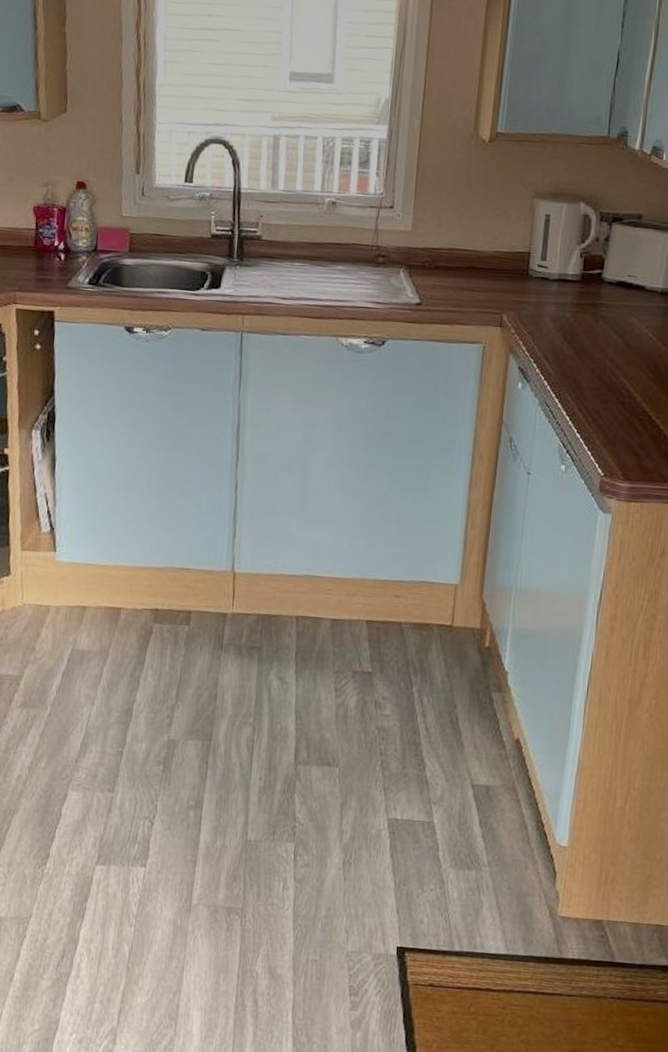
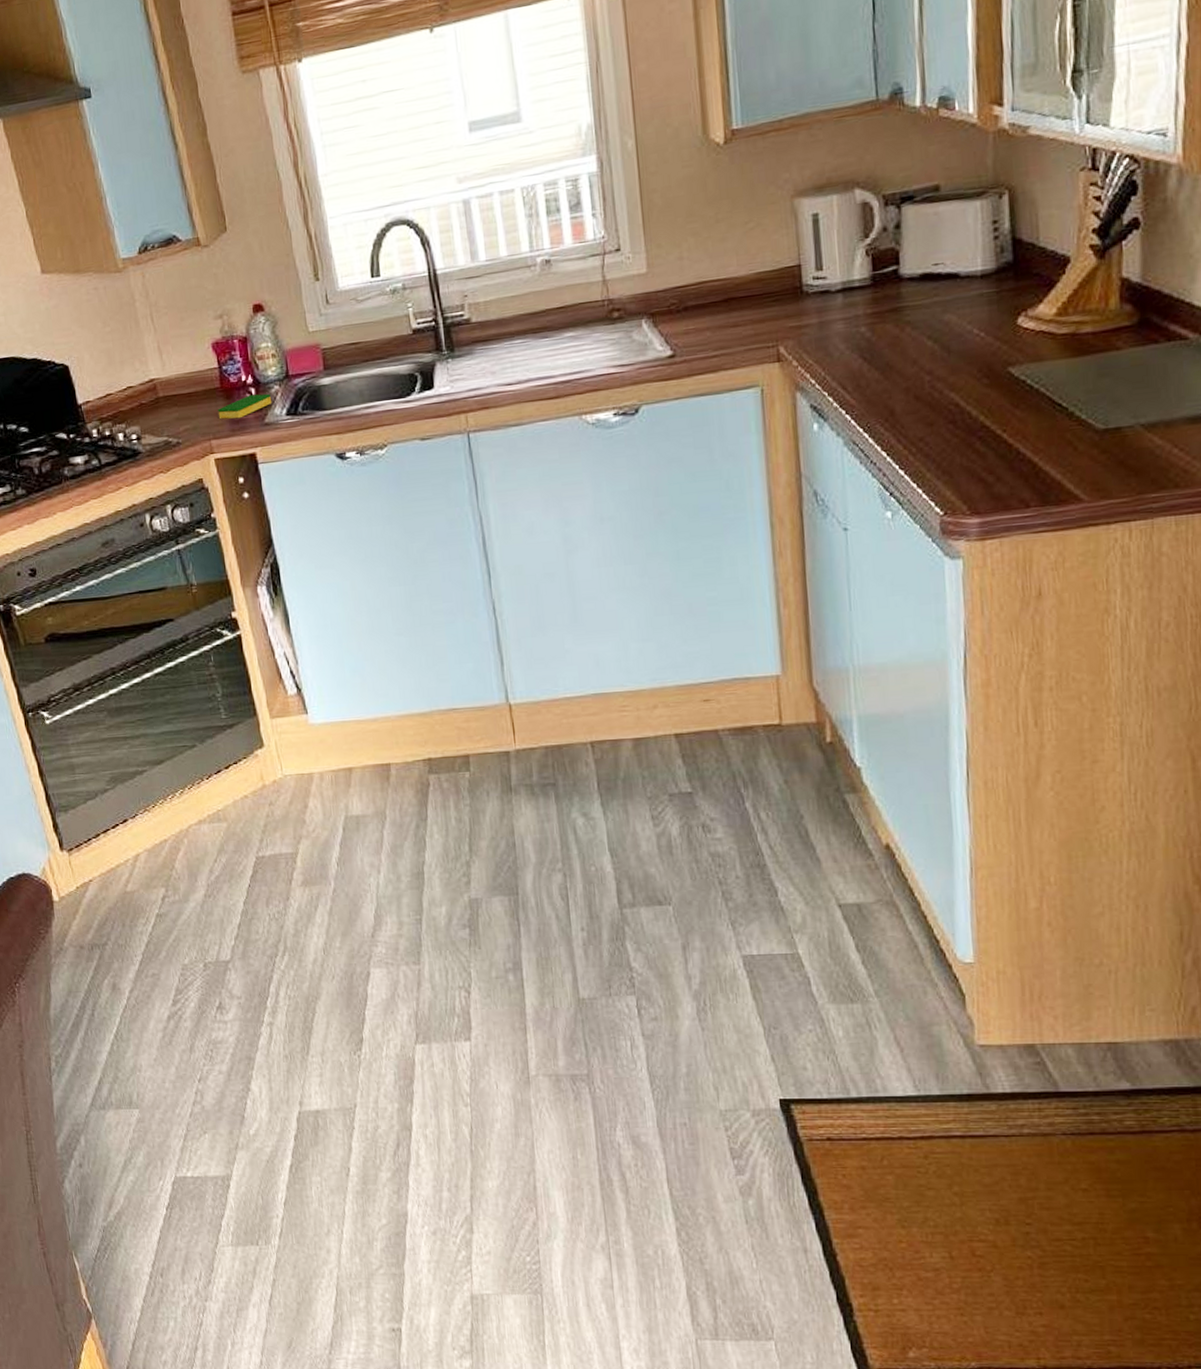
dish sponge: none [27,259,78,278] -> present [217,393,272,420]

